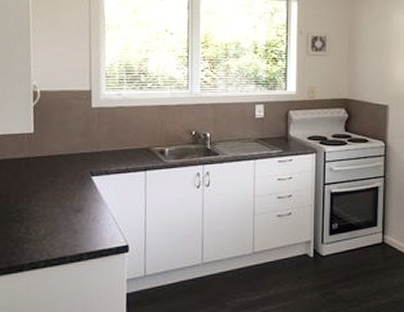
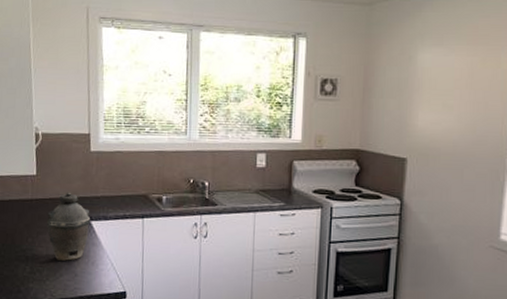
kettle: none [43,148,91,218] -> present [46,192,90,261]

